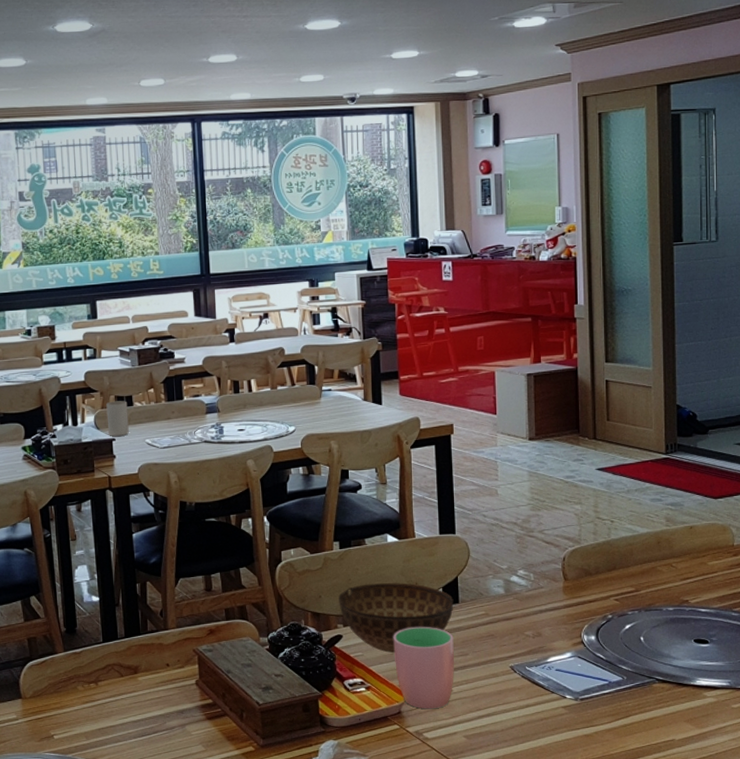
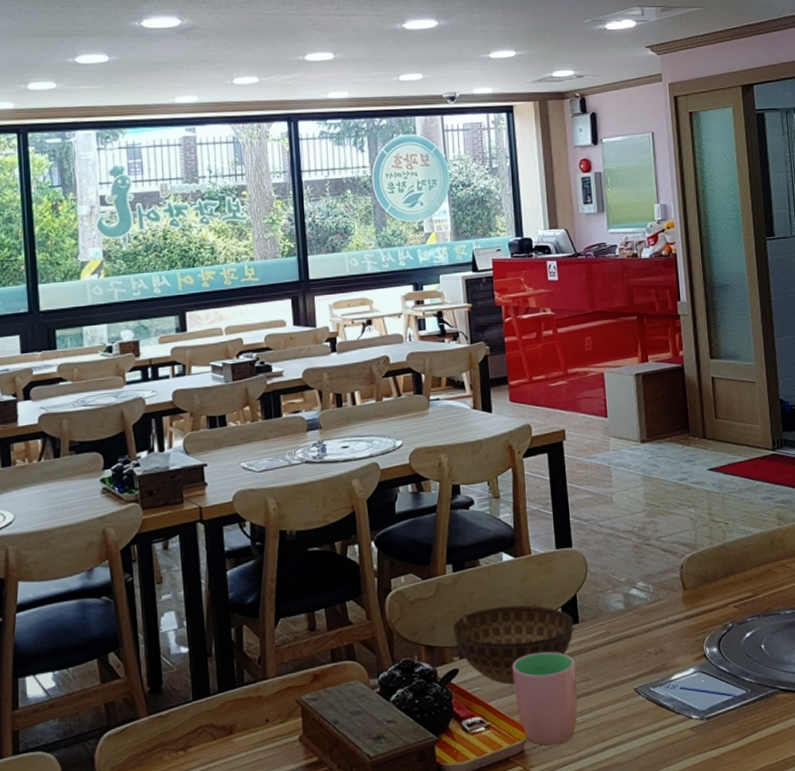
cup: present [106,401,129,436] -> none [197,421,222,461]

